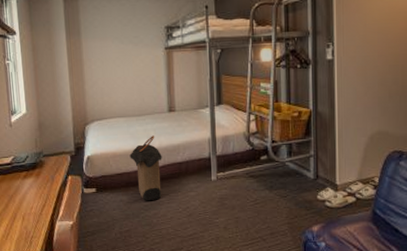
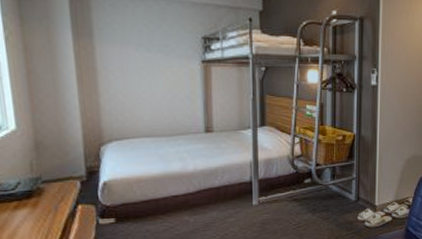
laundry hamper: present [130,136,162,201] -> none [158,158,197,230]

